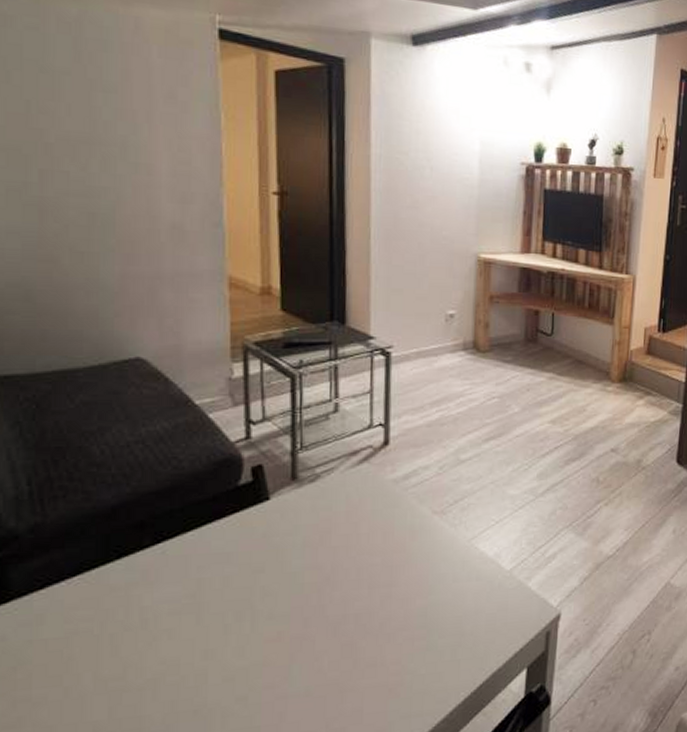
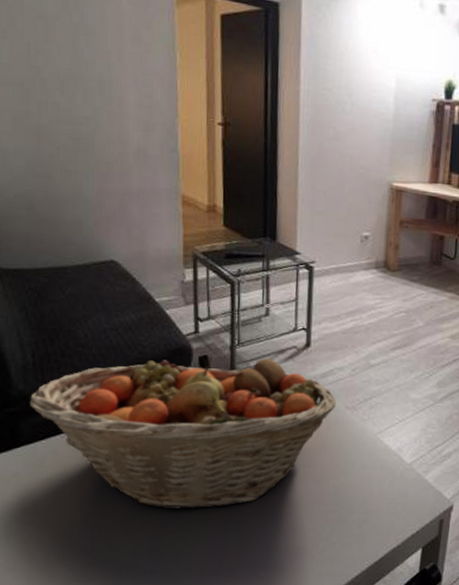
fruit basket: none [24,463,421,660] -> present [30,356,336,510]

